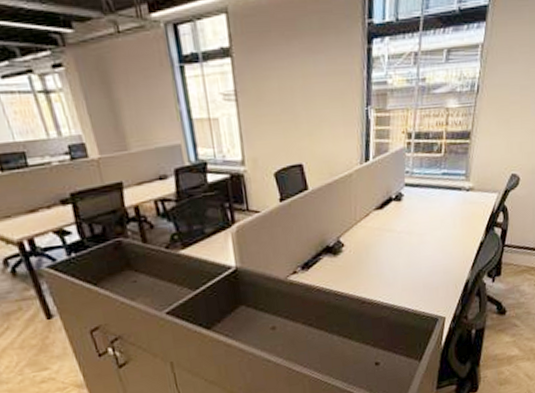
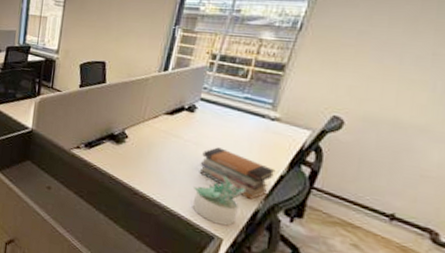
succulent plant: none [414,257,456,306] -> present [192,176,245,226]
book stack: none [415,230,476,273] -> present [199,147,276,200]

